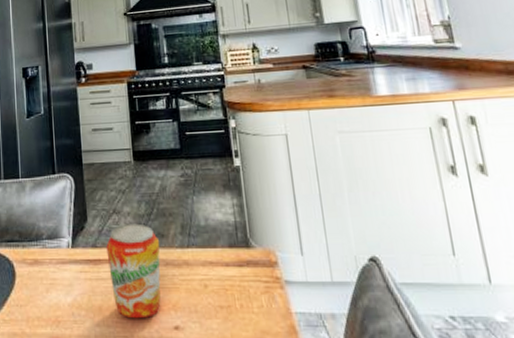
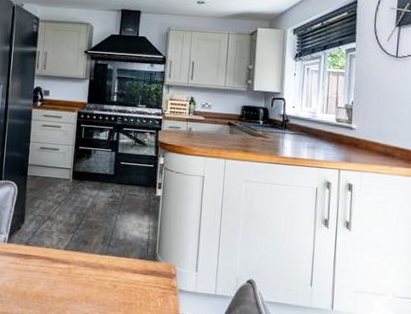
beverage can: present [106,223,161,319] -> none [37,230,84,306]

